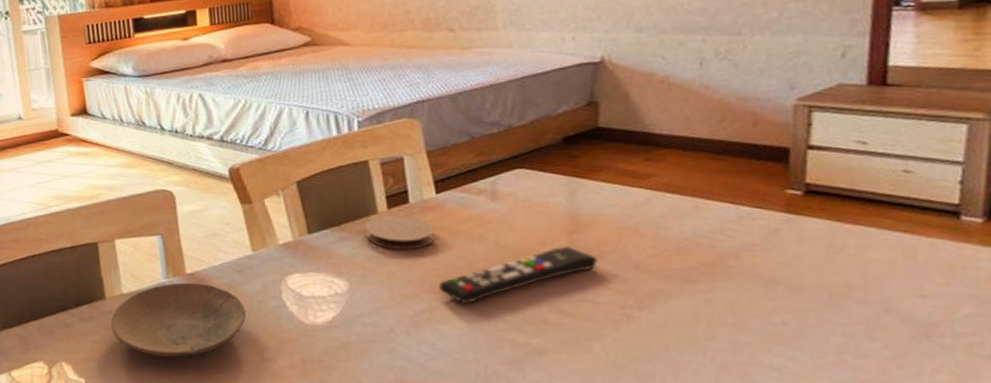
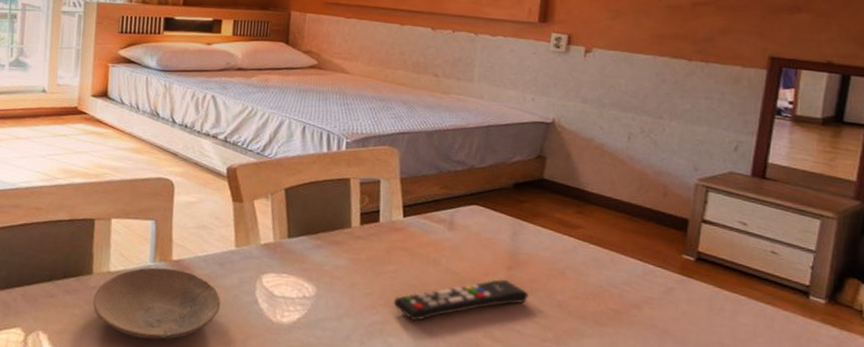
coaster: present [364,216,434,250] -> none [337,231,396,265]

